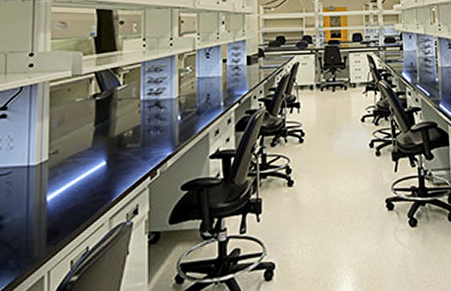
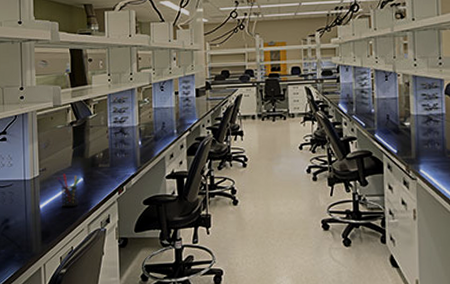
pen holder: none [72,156,102,198] -> present [57,173,80,208]

